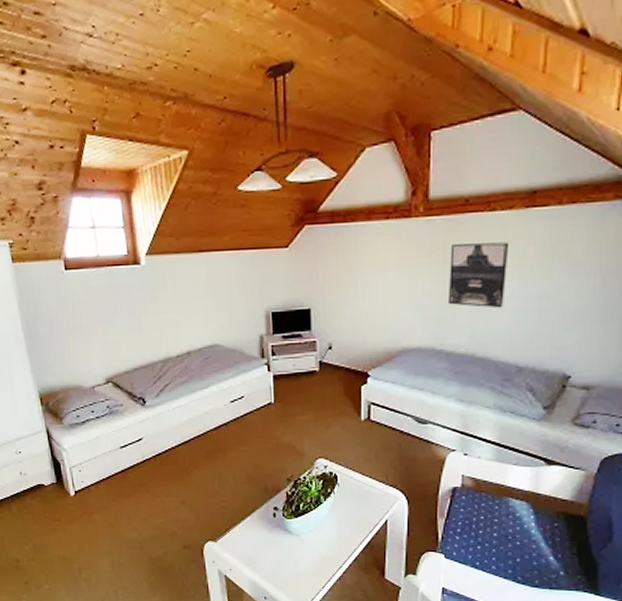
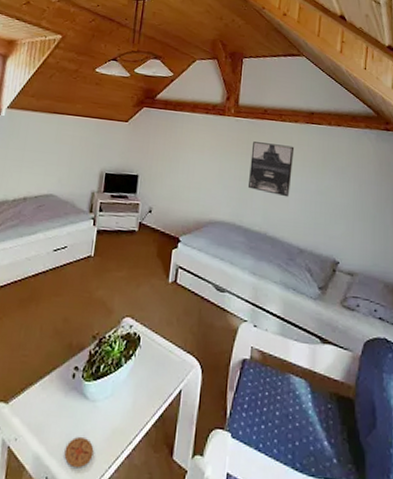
coaster: none [278,565,306,589] -> present [64,437,94,469]

